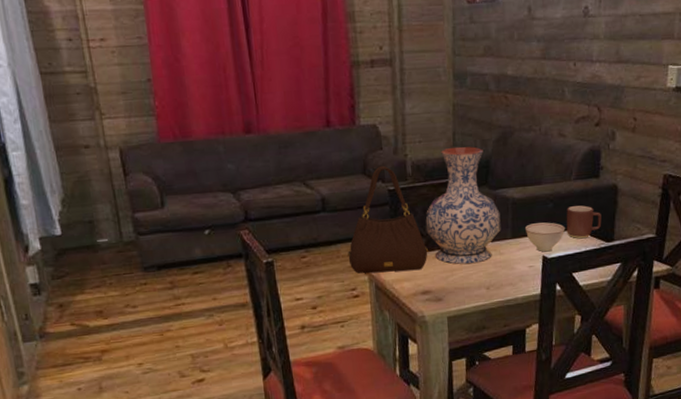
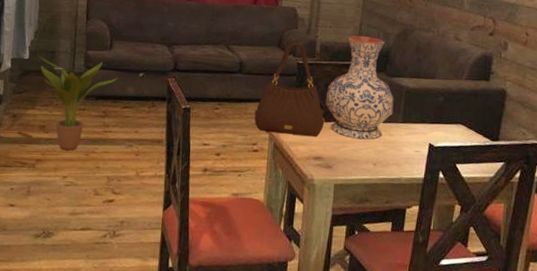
potted plant: none [72,223,180,335] -> present [37,54,118,151]
bowl: present [524,222,565,252] -> none [415,112,453,141]
mug: present [566,205,602,239] -> none [454,103,489,134]

